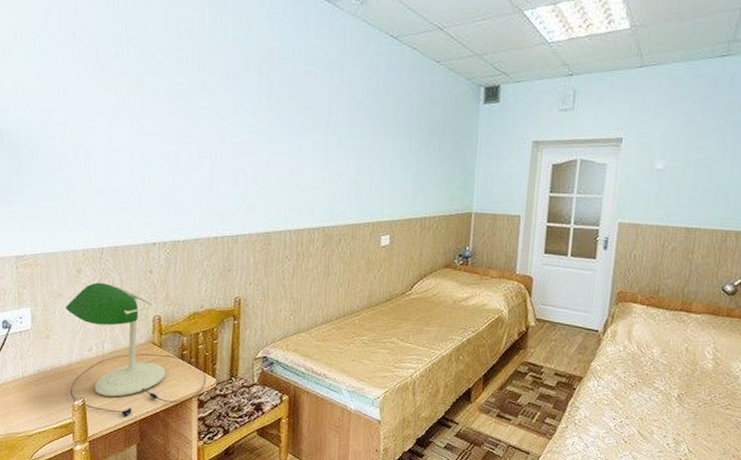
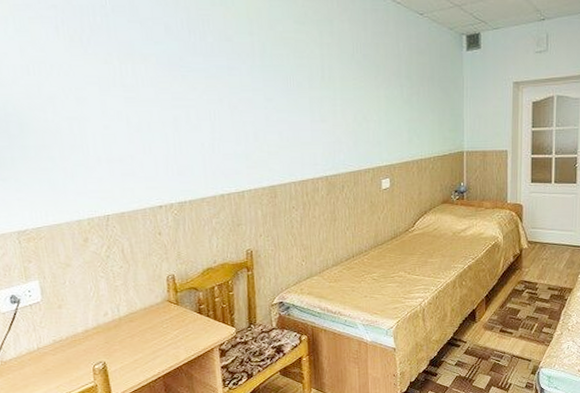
desk lamp: present [65,282,207,418] -> none [75,249,226,375]

